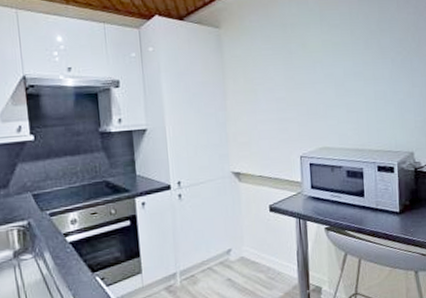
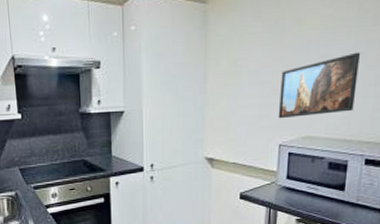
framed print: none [294,71,361,132] -> present [278,52,361,119]

